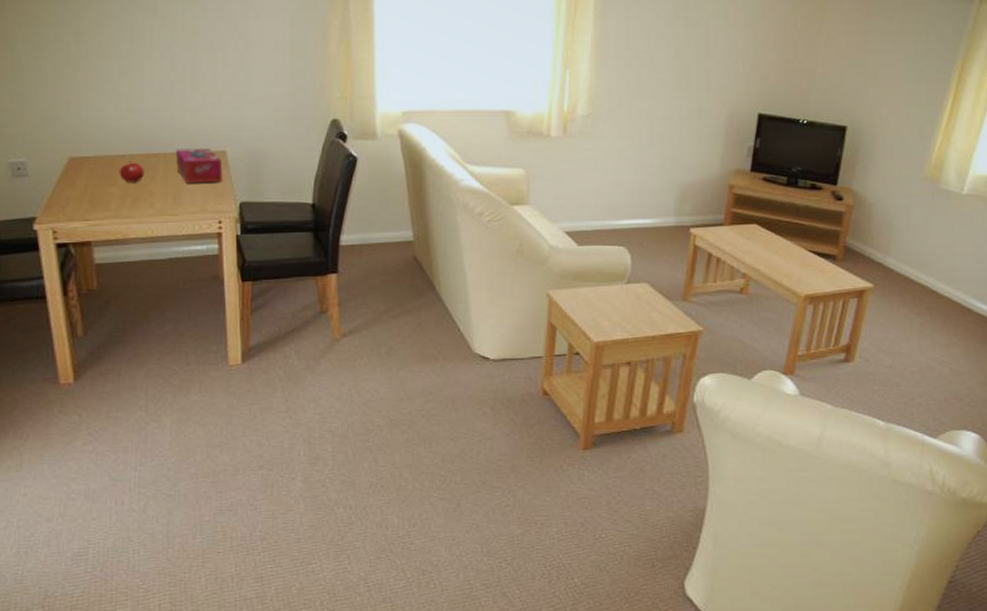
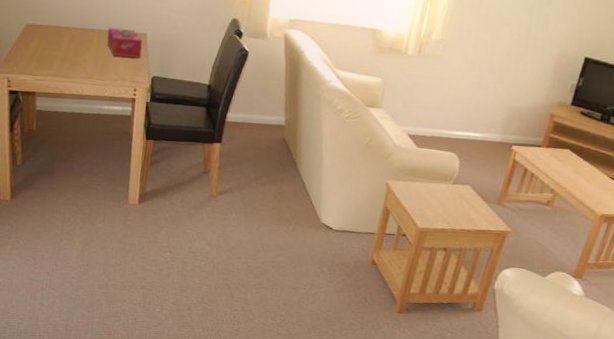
fruit: present [119,161,144,183] -> none [62,32,82,51]

